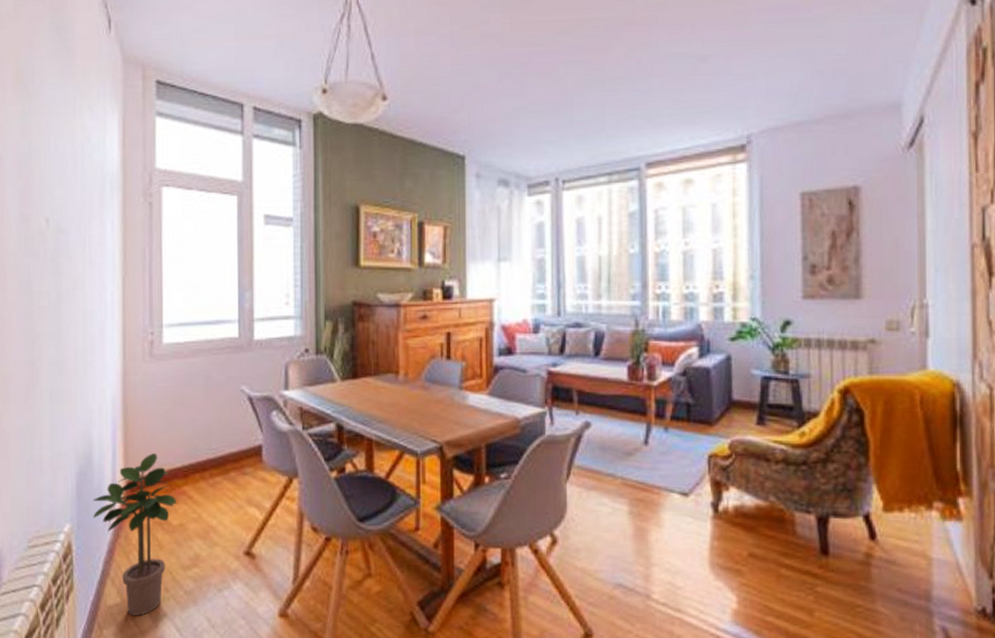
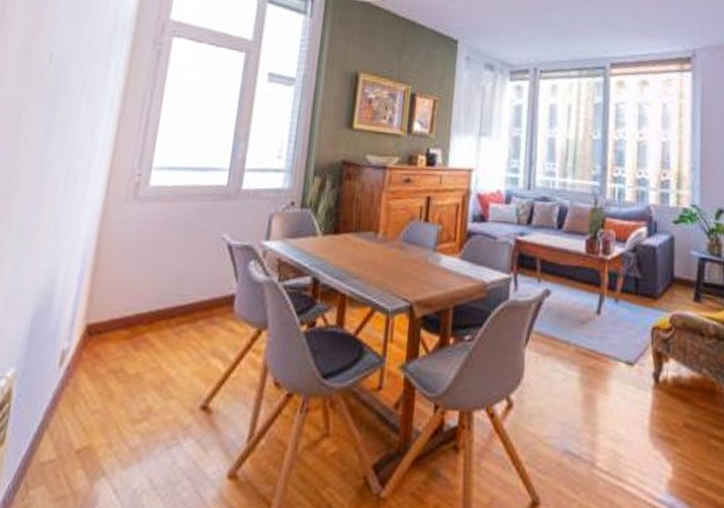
potted plant: present [93,452,176,616] -> none [42,296,137,475]

